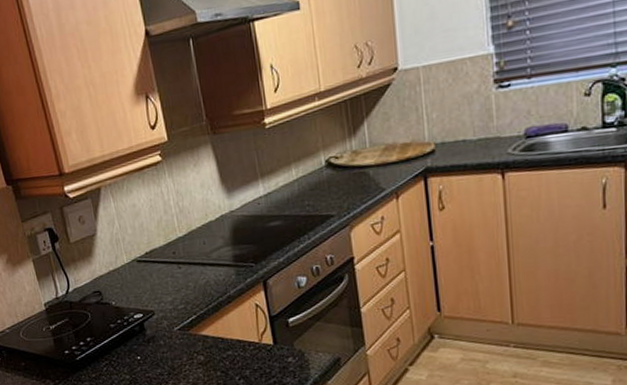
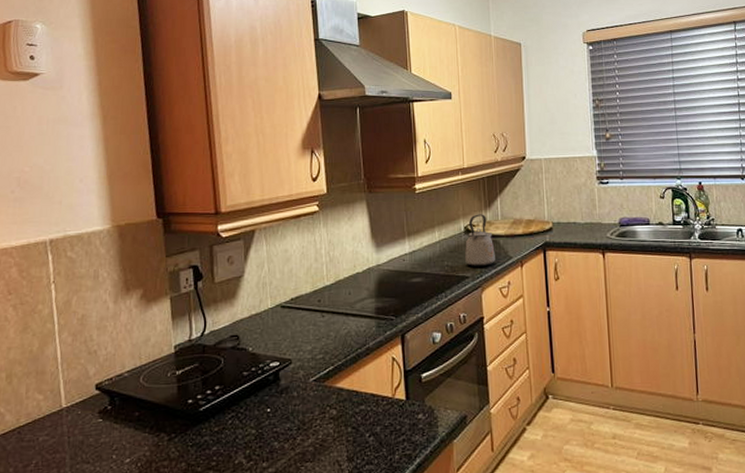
kettle: none [328,143,365,204] -> present [465,214,495,267]

